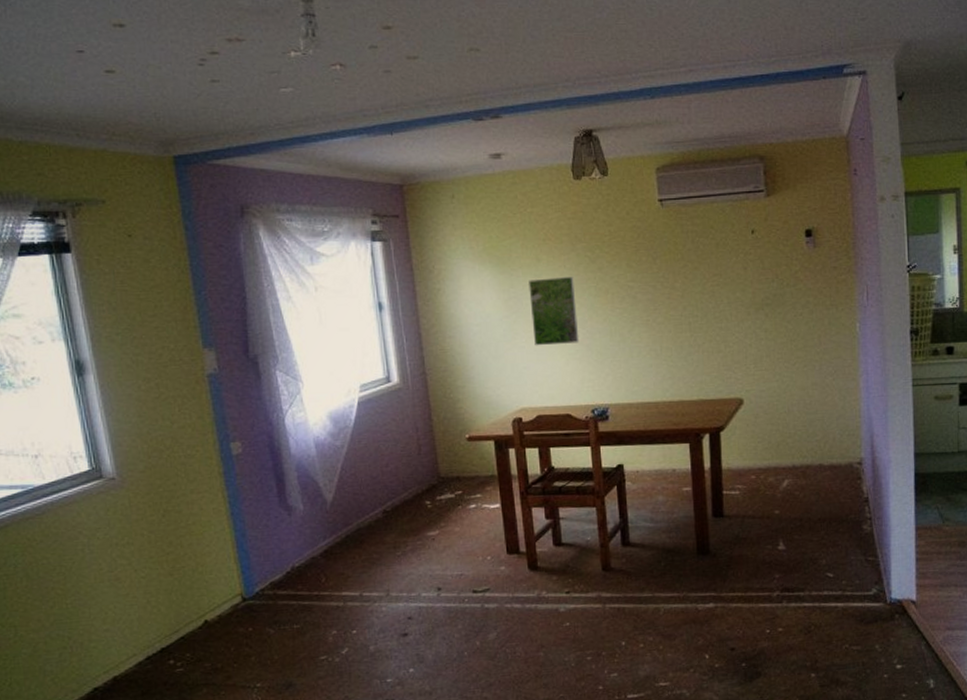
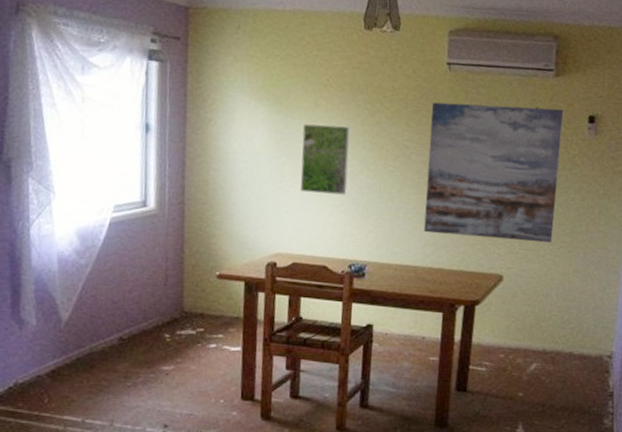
wall art: none [649,228,787,367] -> present [423,102,564,243]

